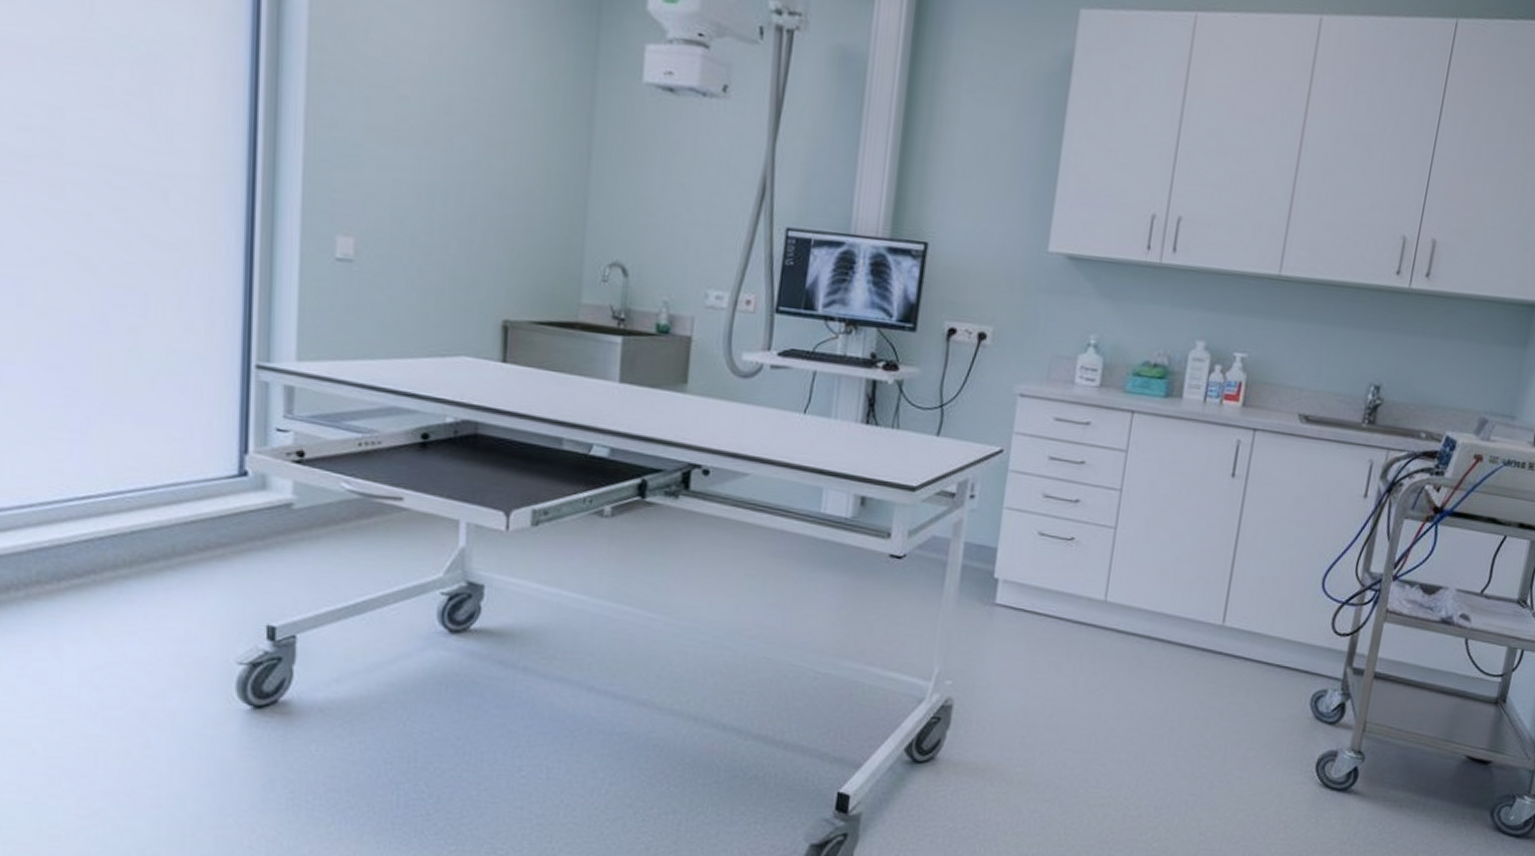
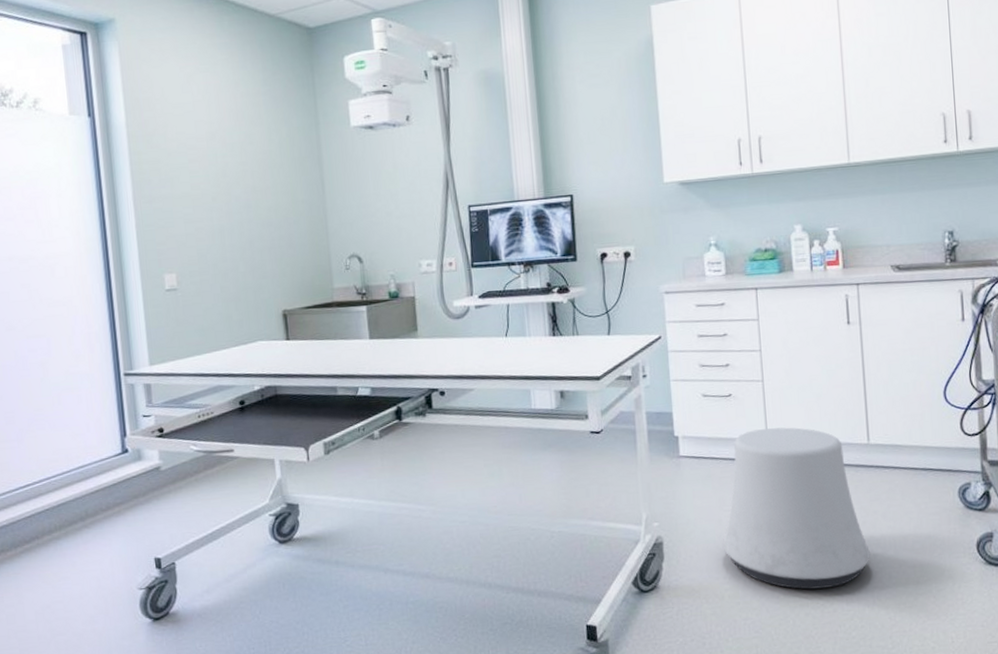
stool: none [1025,586,1195,789] -> present [723,427,870,590]

